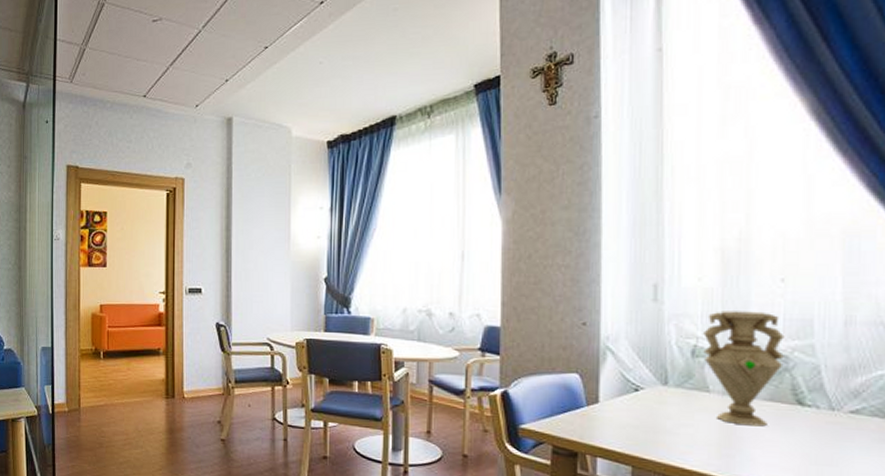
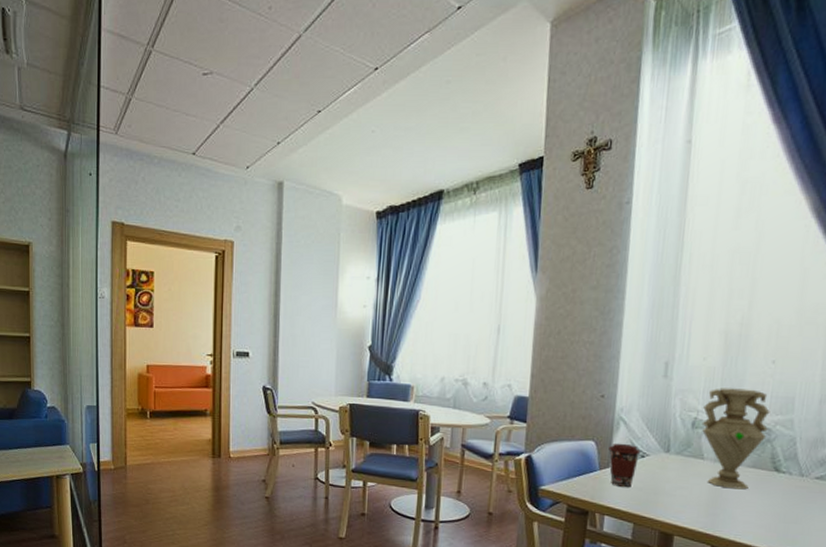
coffee cup: none [596,375,634,425] -> present [608,443,641,487]

